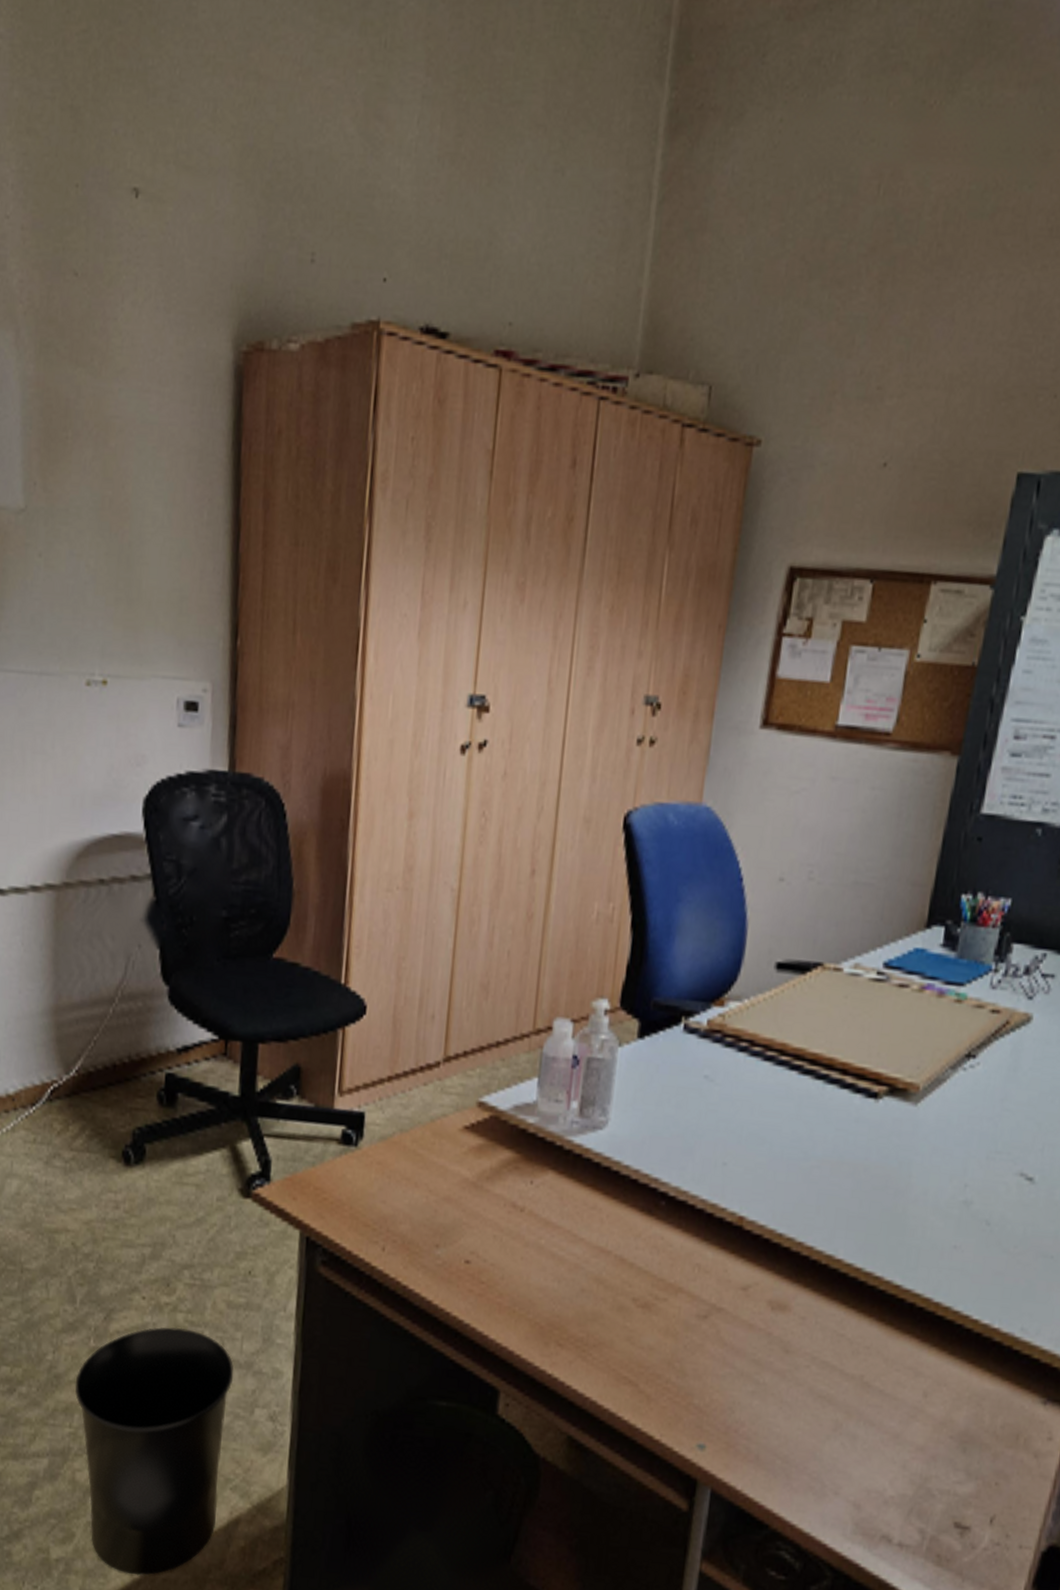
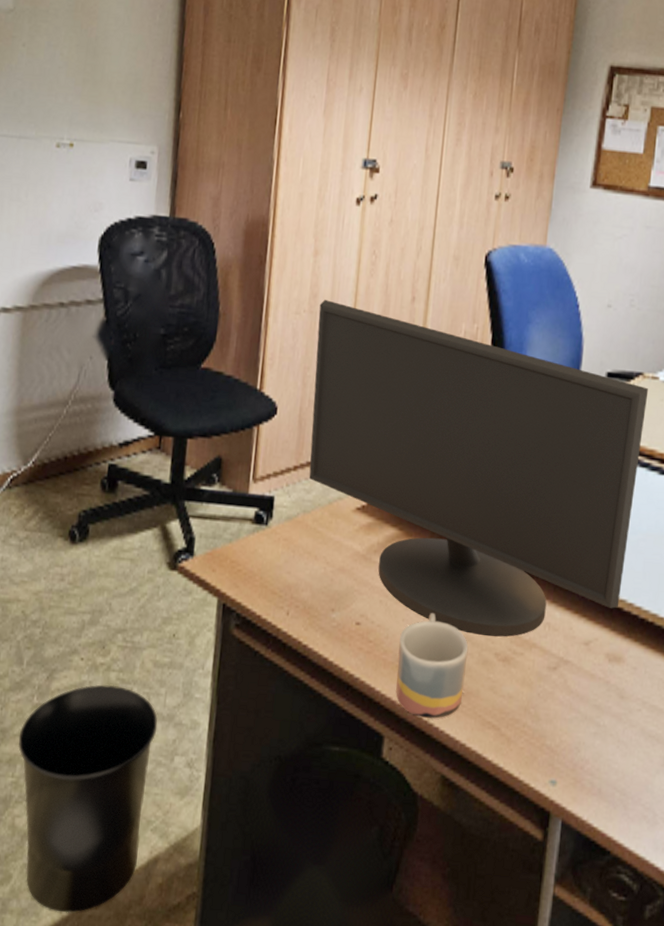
computer monitor: none [406,873,830,1279] -> present [309,300,649,637]
mug: none [513,1251,601,1372] -> present [396,613,469,719]

